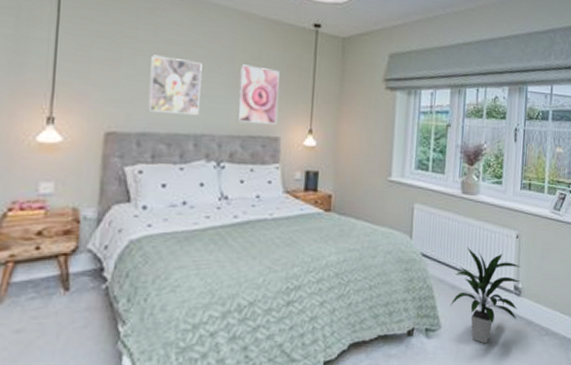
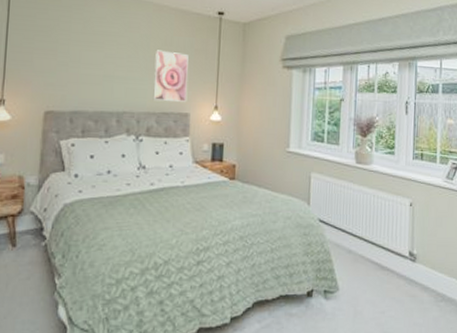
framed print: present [148,54,202,115] -> none [79,44,123,95]
indoor plant: present [450,247,521,344] -> none [347,214,416,307]

